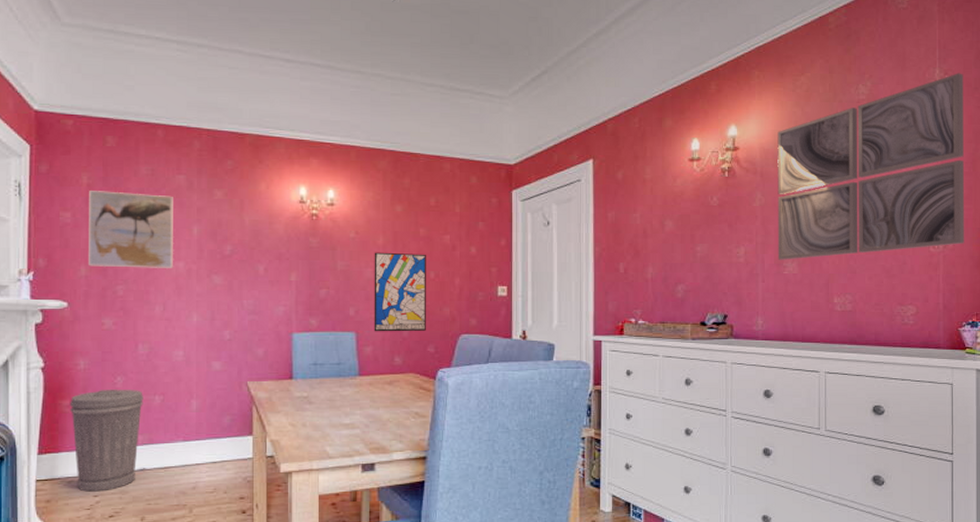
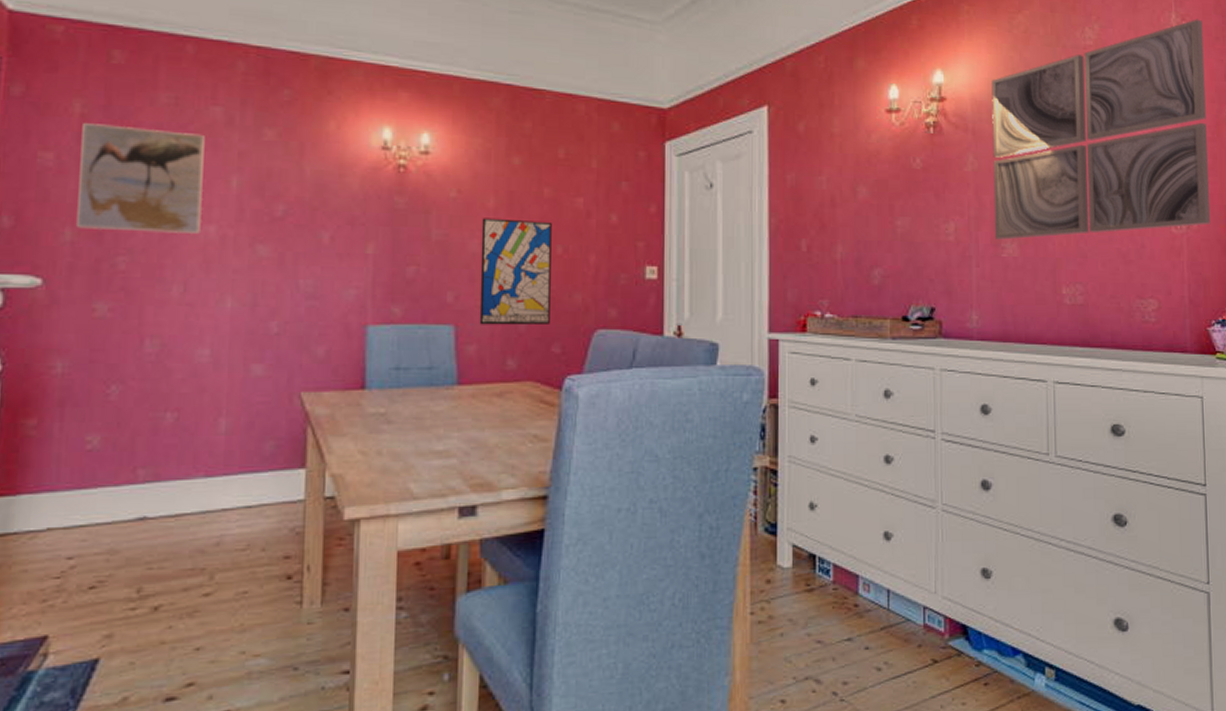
trash can: present [69,389,143,492] -> none [36,402,149,552]

